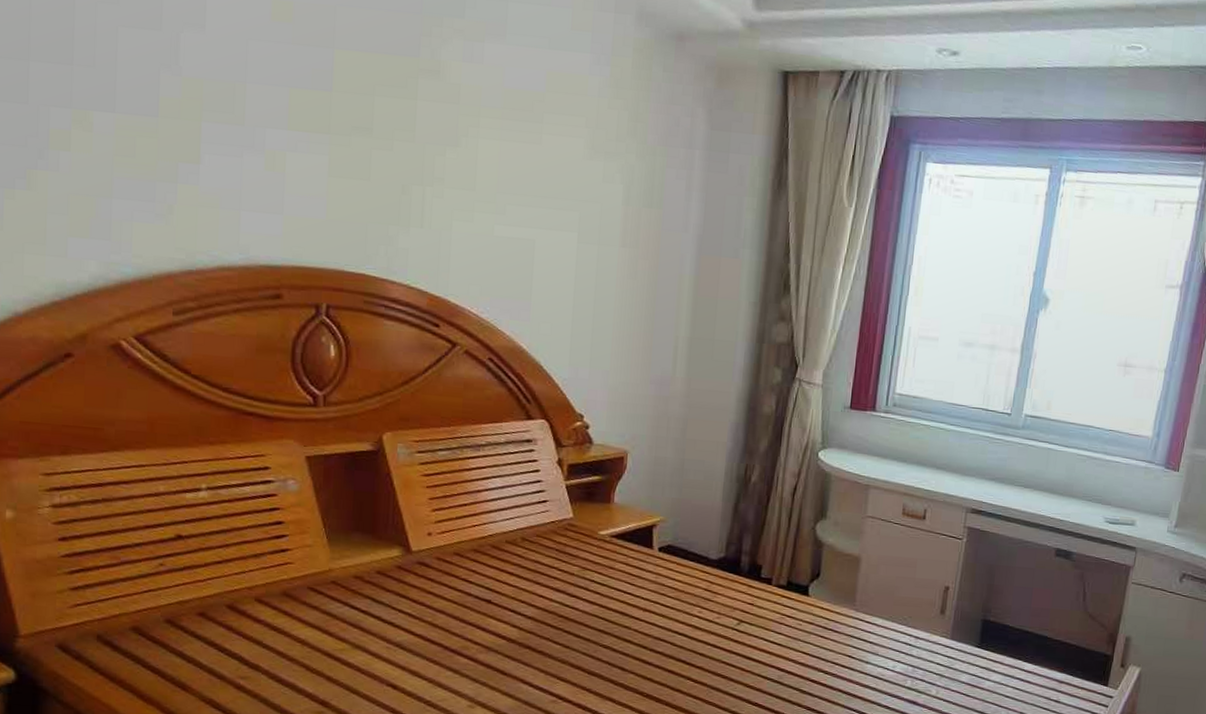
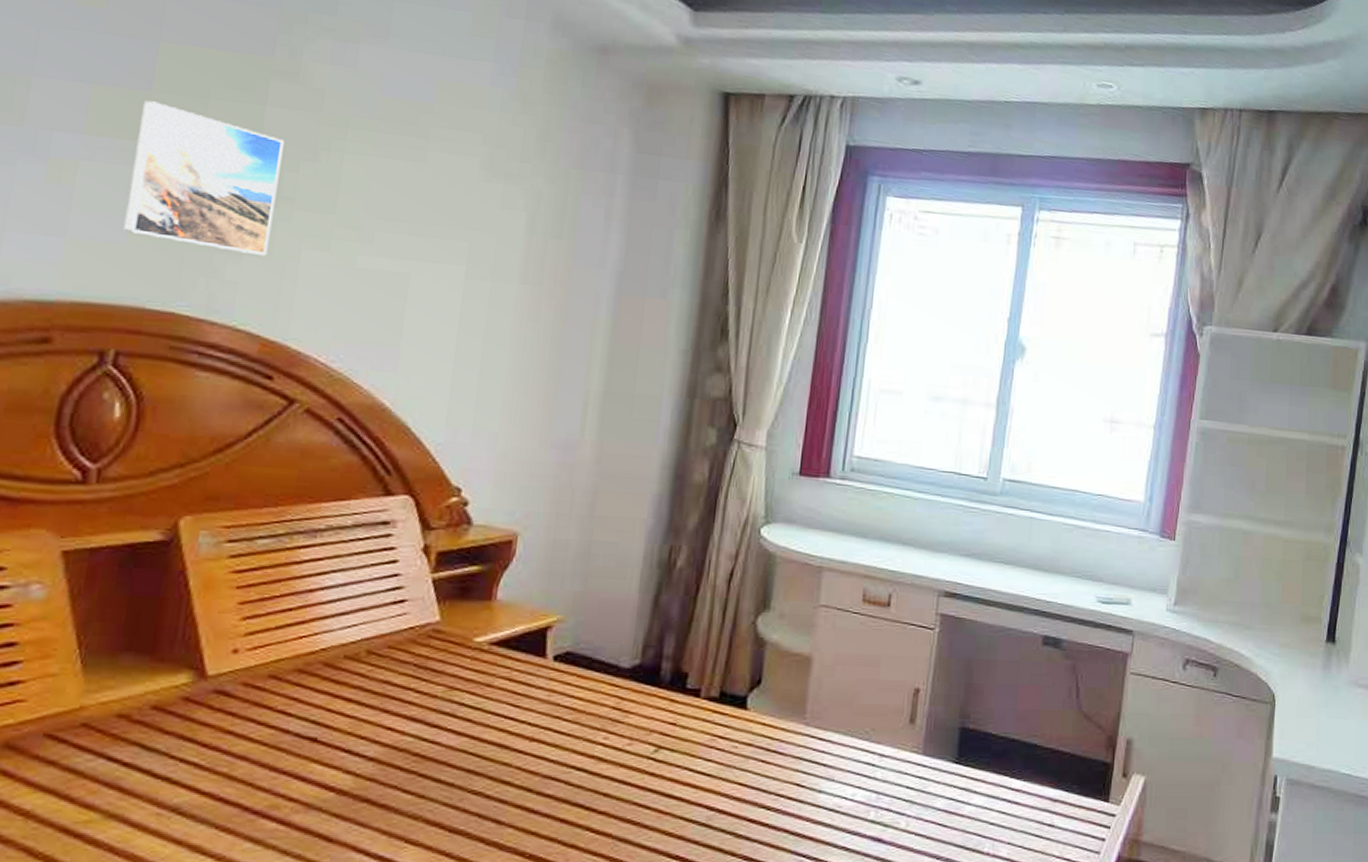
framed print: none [322,100,433,227] -> present [123,100,285,257]

